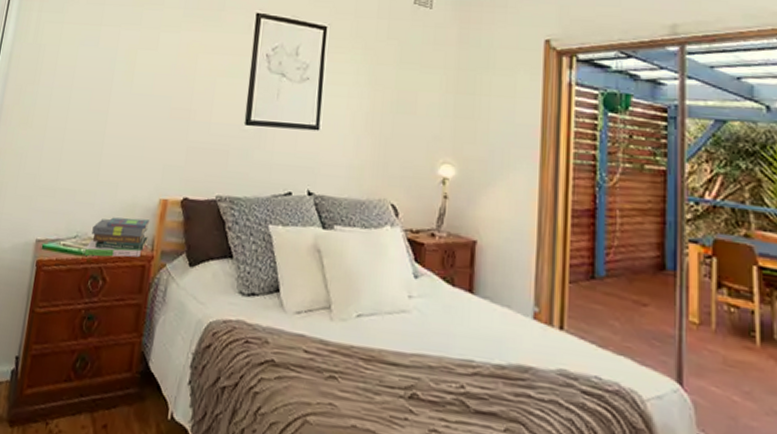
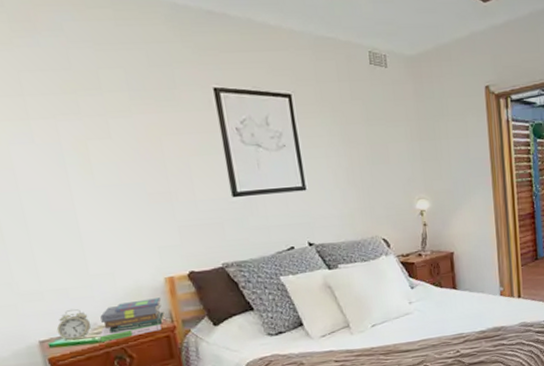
alarm clock: none [53,212,83,247] -> present [56,308,91,341]

